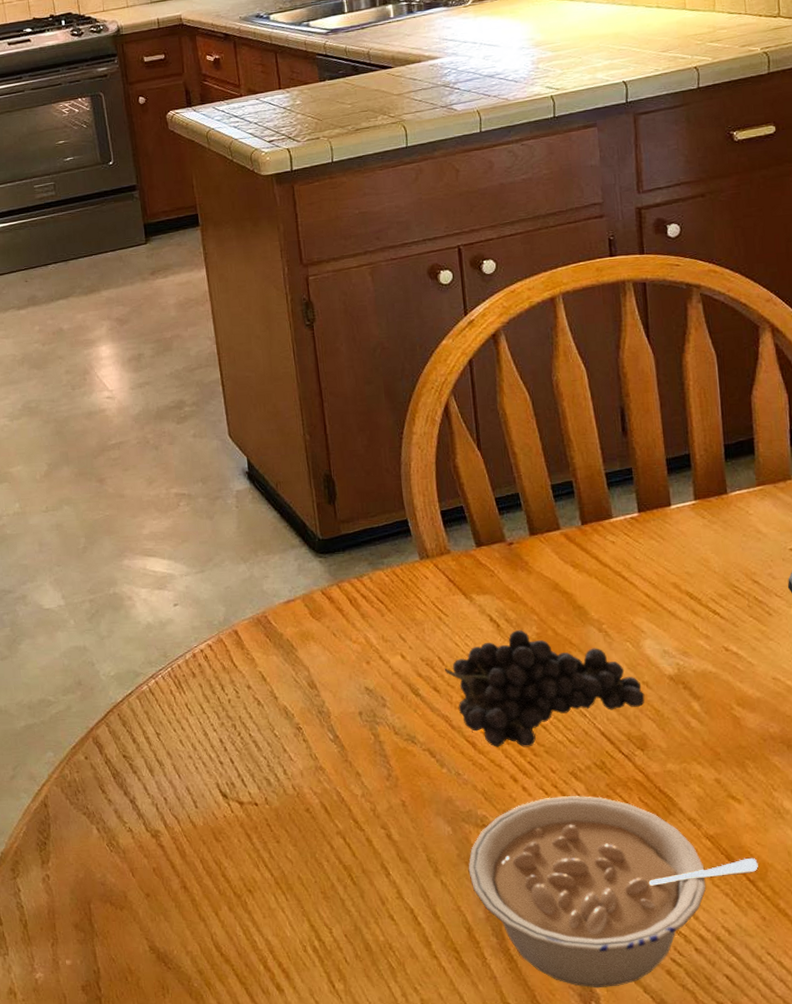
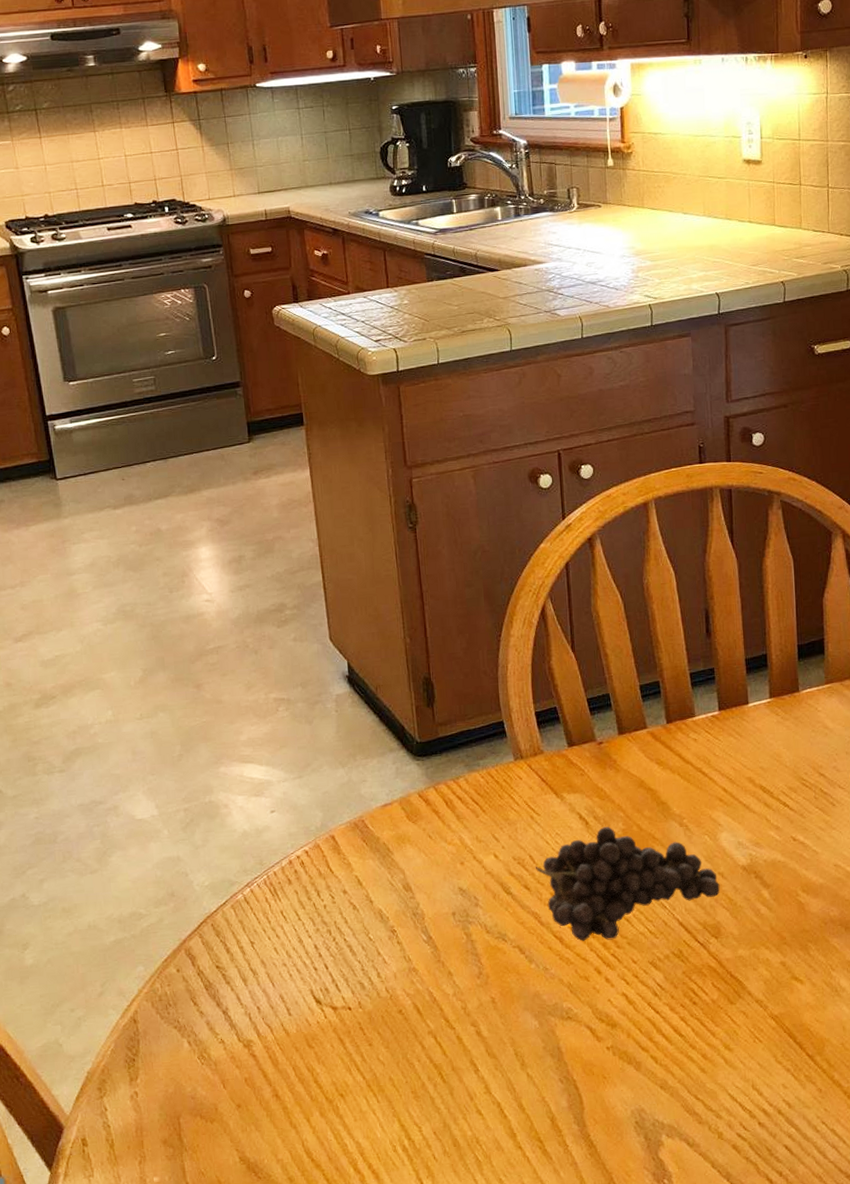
legume: present [468,796,758,989] -> none [553,984,817,1167]

